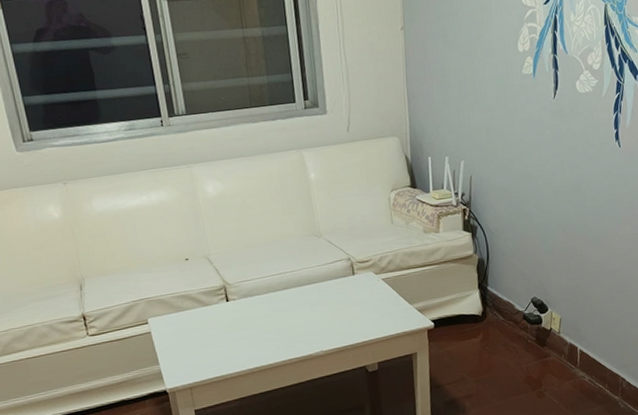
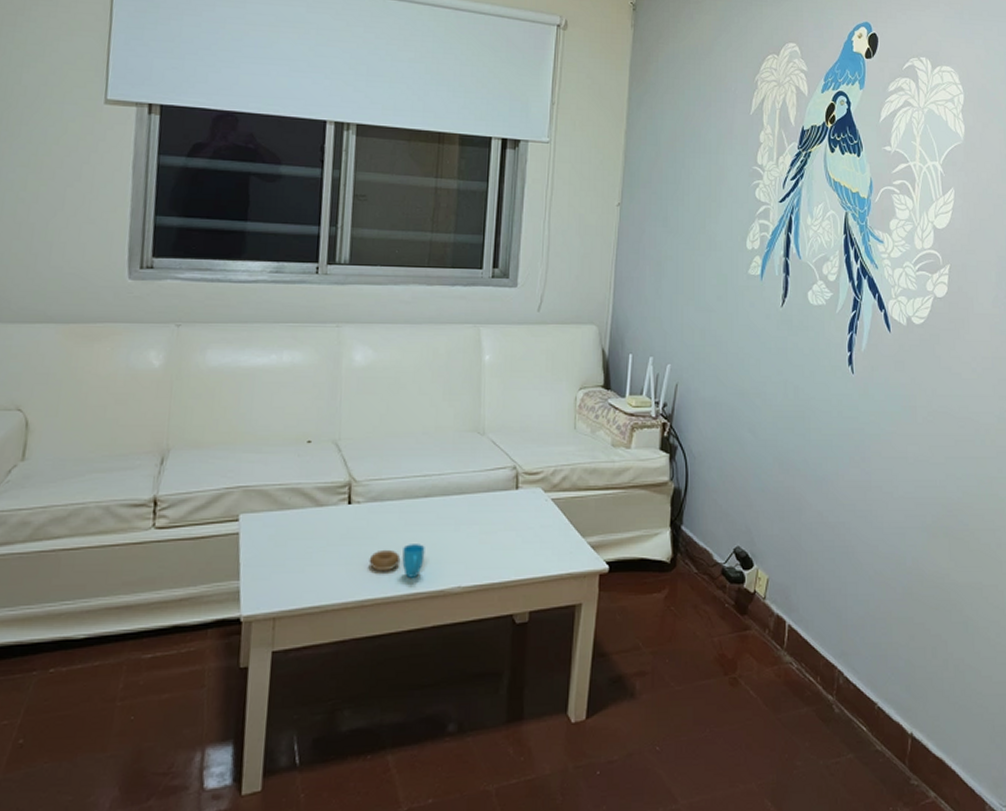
cup: none [250,324,292,349] -> present [369,544,425,578]

